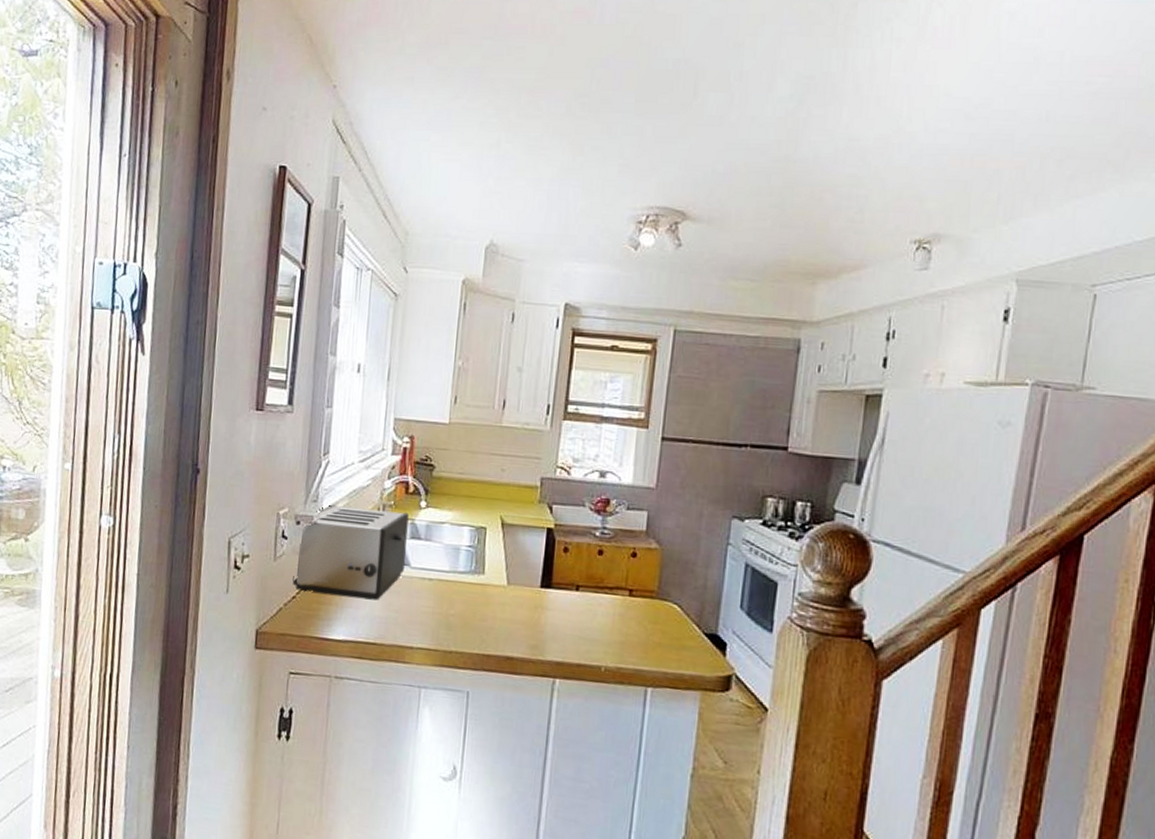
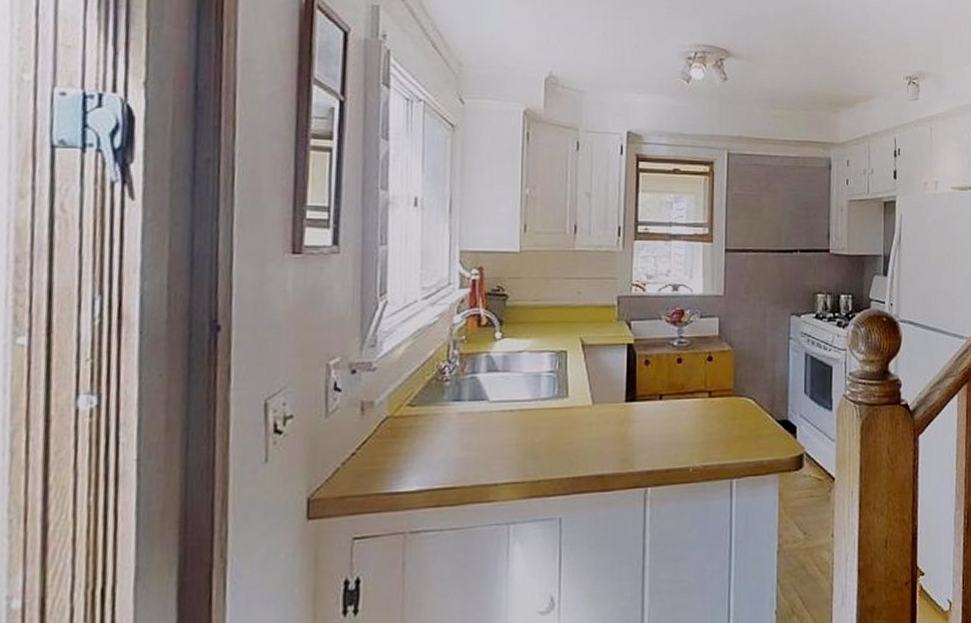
toaster: present [292,504,409,600] -> none [351,346,483,446]

